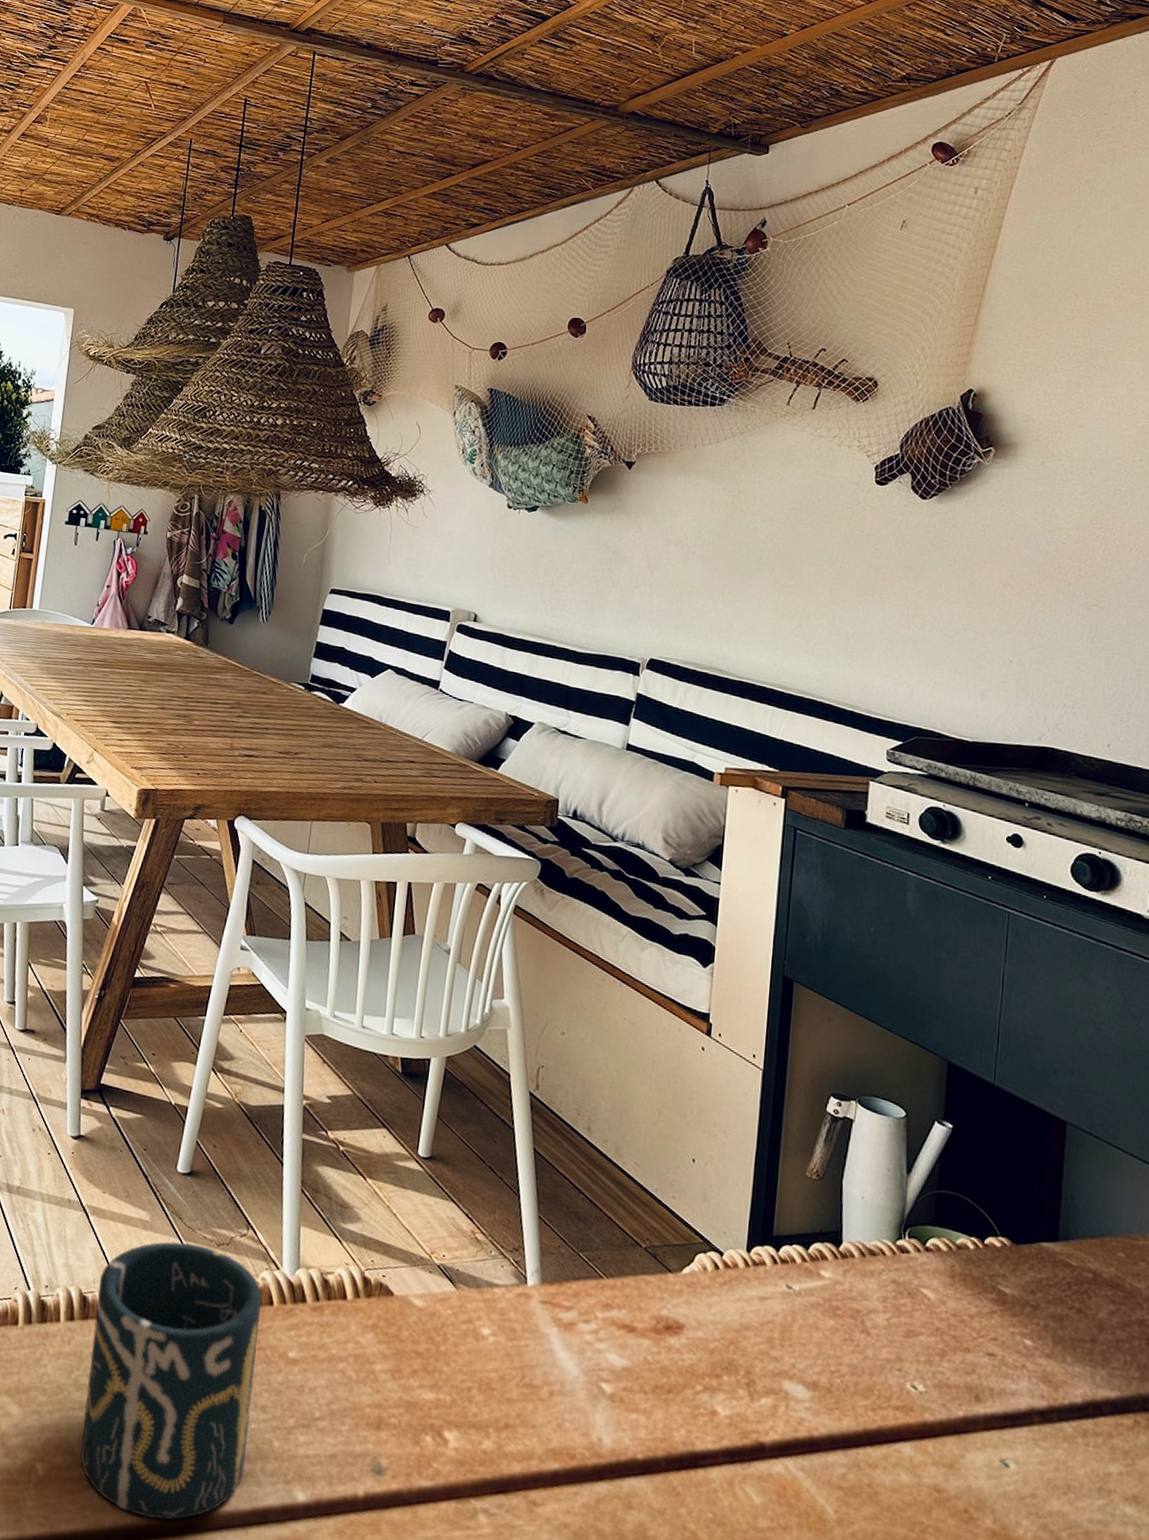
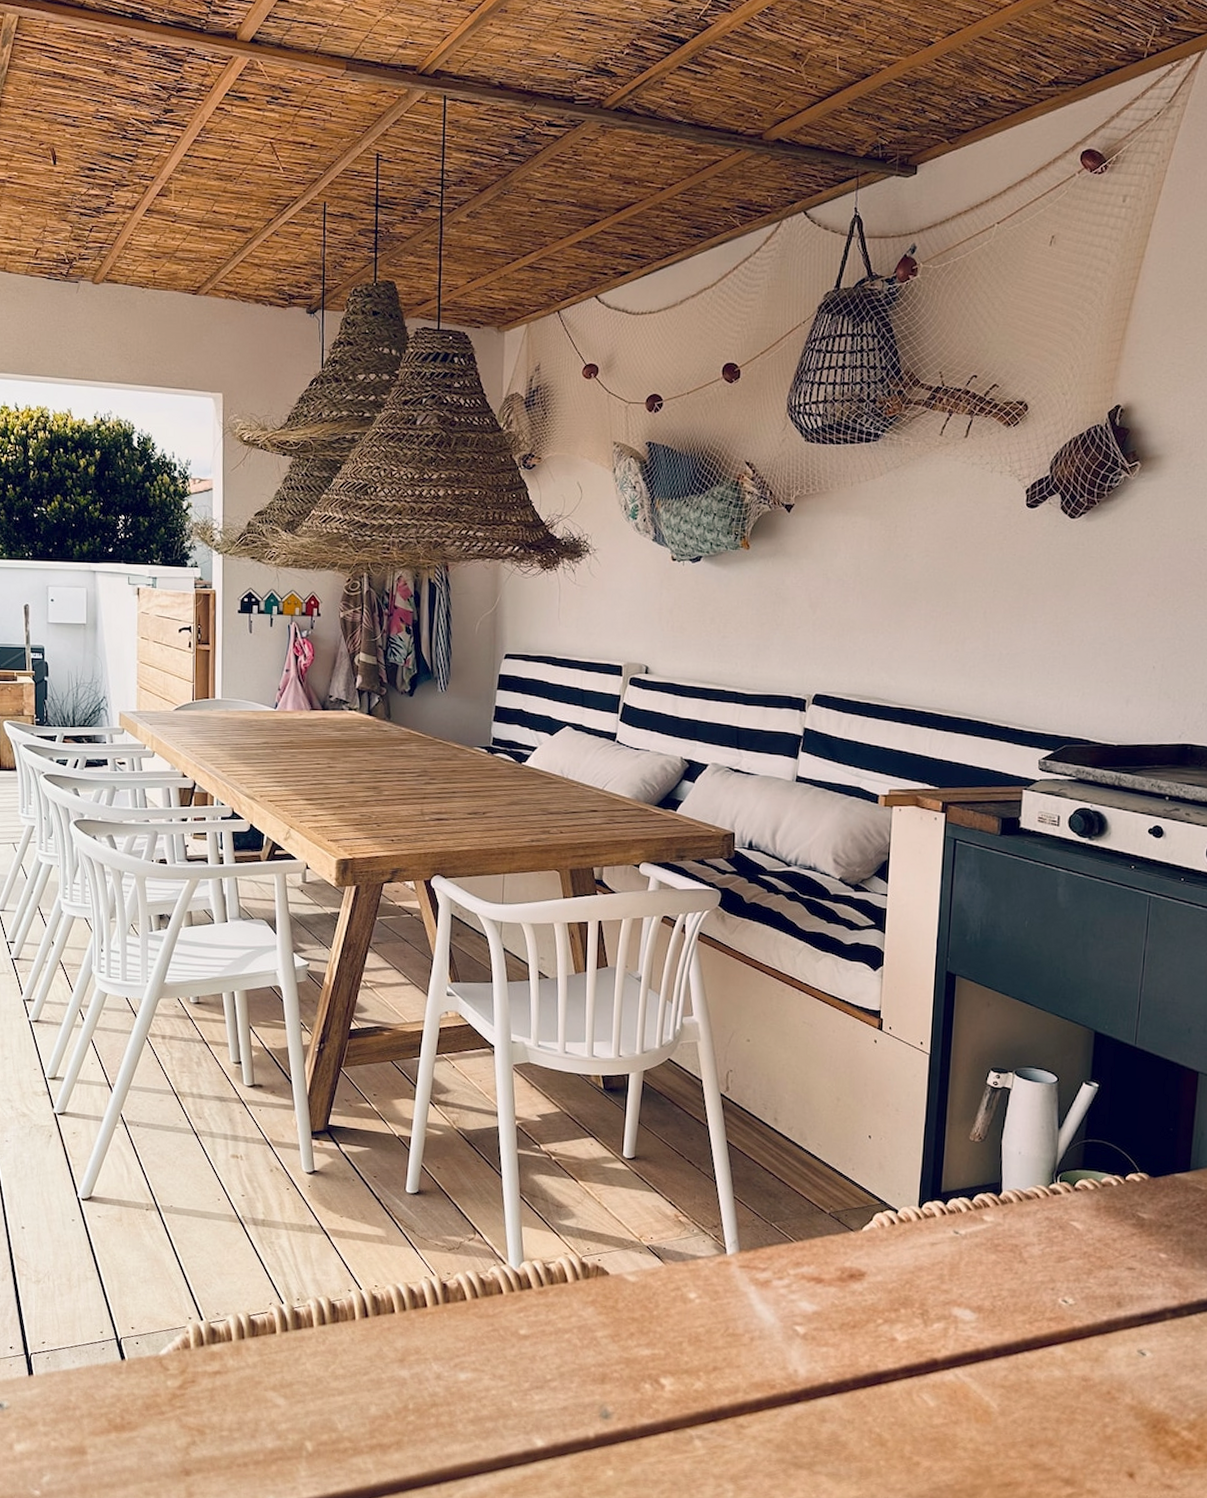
cup: present [80,1241,262,1520] -> none [343,1251,492,1474]

